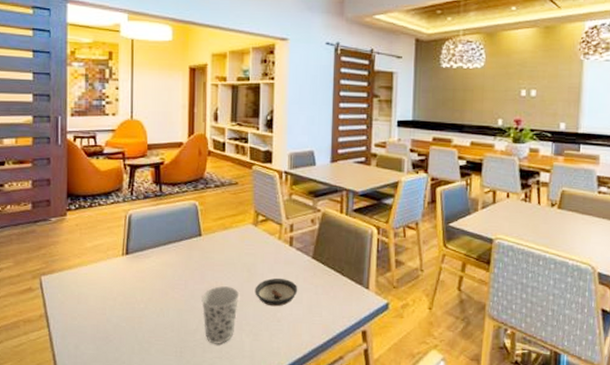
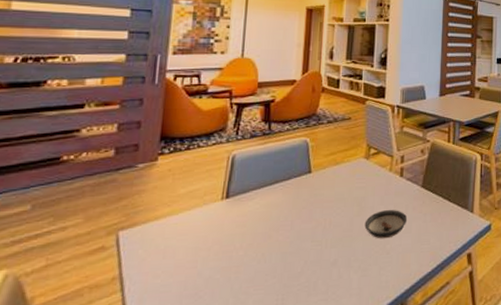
cup: present [201,286,240,345] -> none [308,223,349,287]

